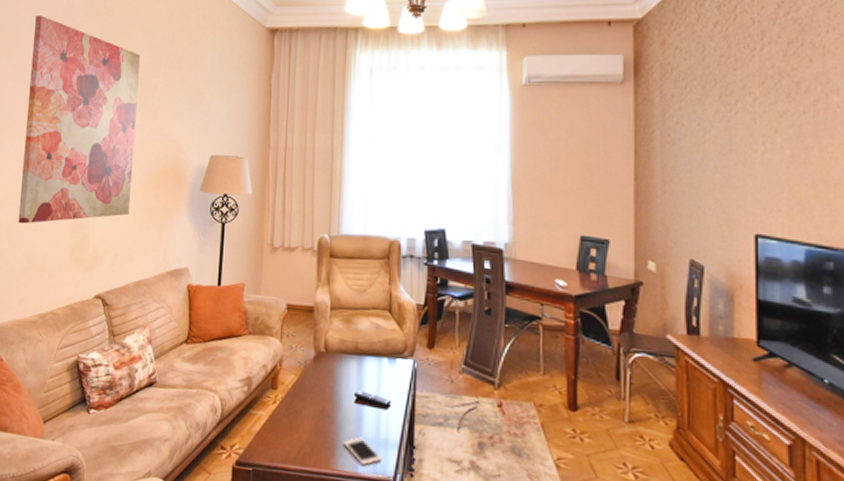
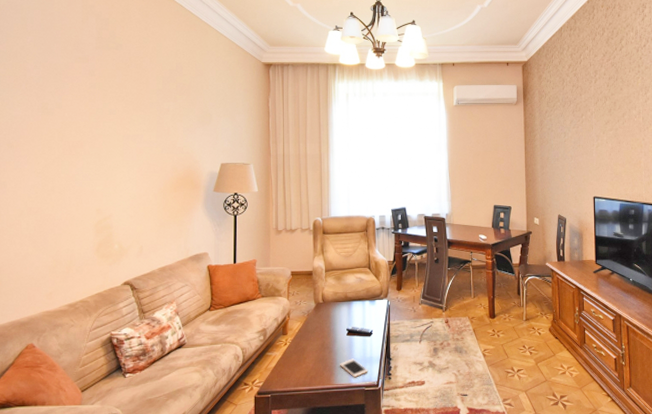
wall art: present [18,15,140,224] -> none [40,48,151,230]

